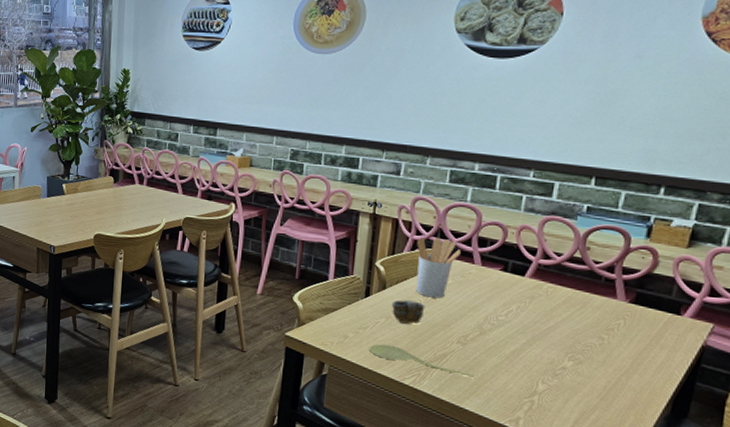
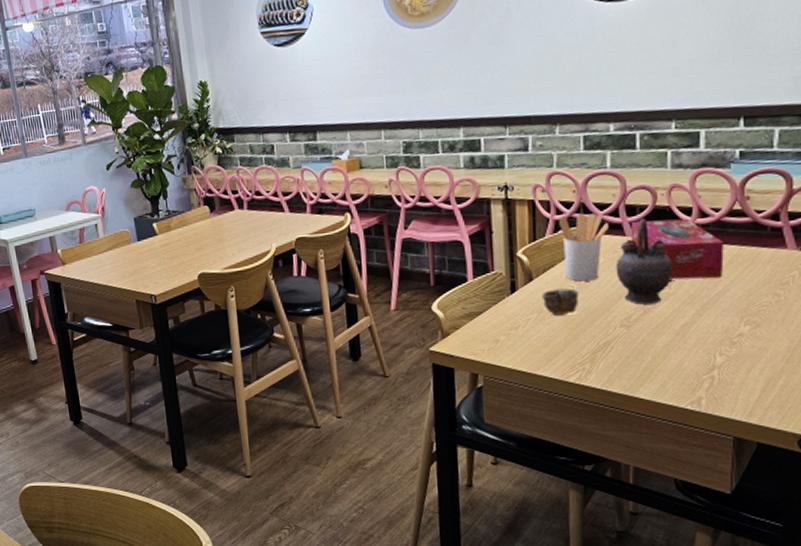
spoon: present [369,344,475,377] -> none [524,341,645,362]
teapot: none [460,251,513,328] -> present [615,218,674,305]
tissue box: none [478,252,561,314] -> present [630,218,724,279]

